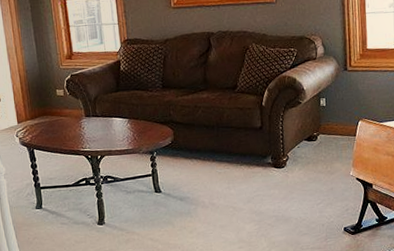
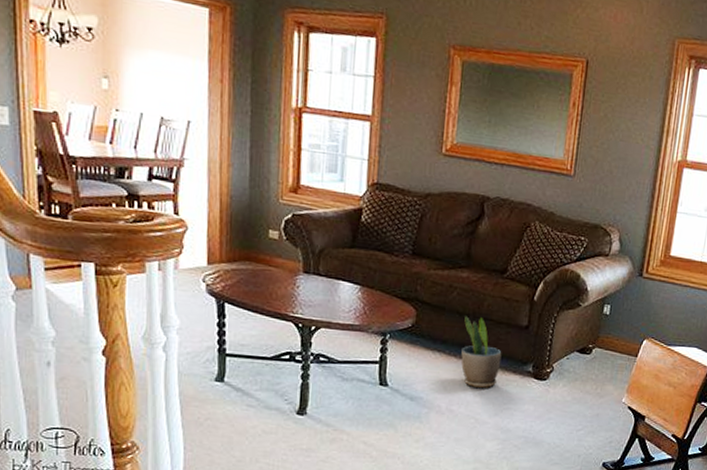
potted plant: none [211,126,246,183] -> present [461,316,502,388]

